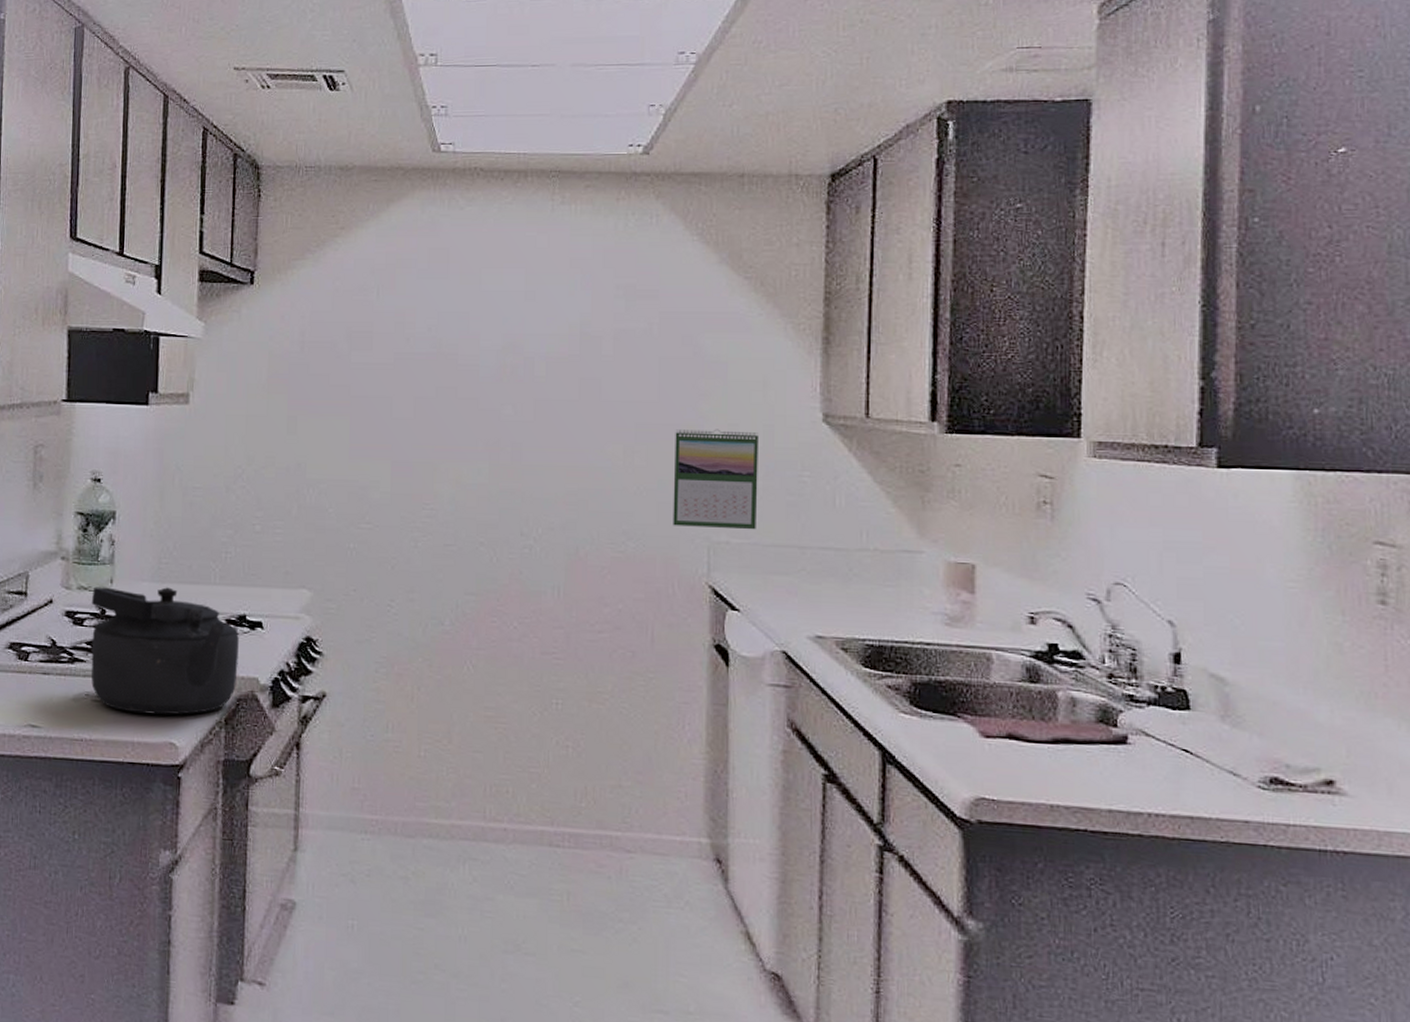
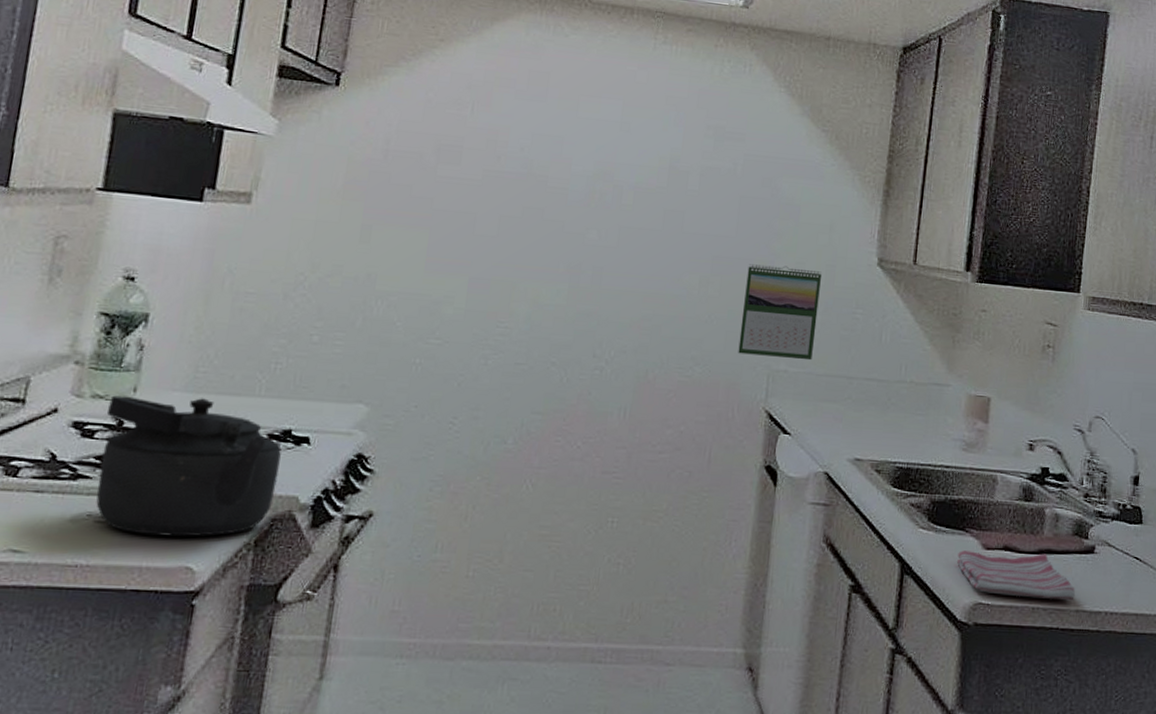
dish towel: none [950,738,1107,799] -> present [957,550,1076,601]

